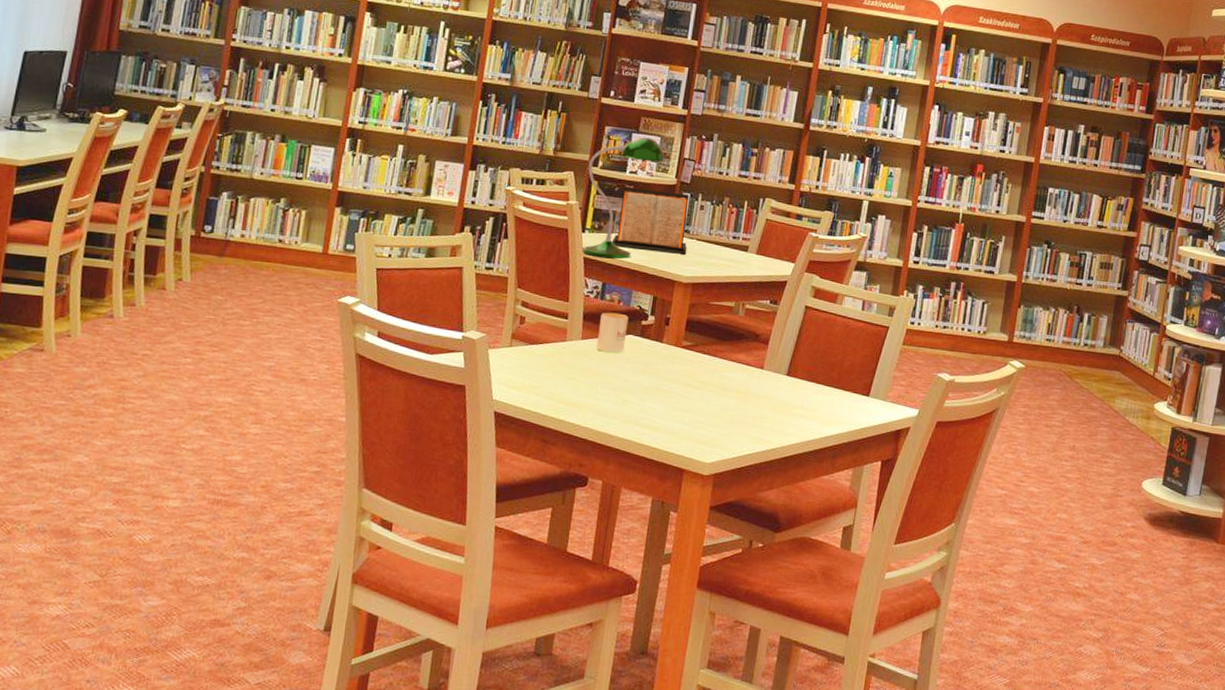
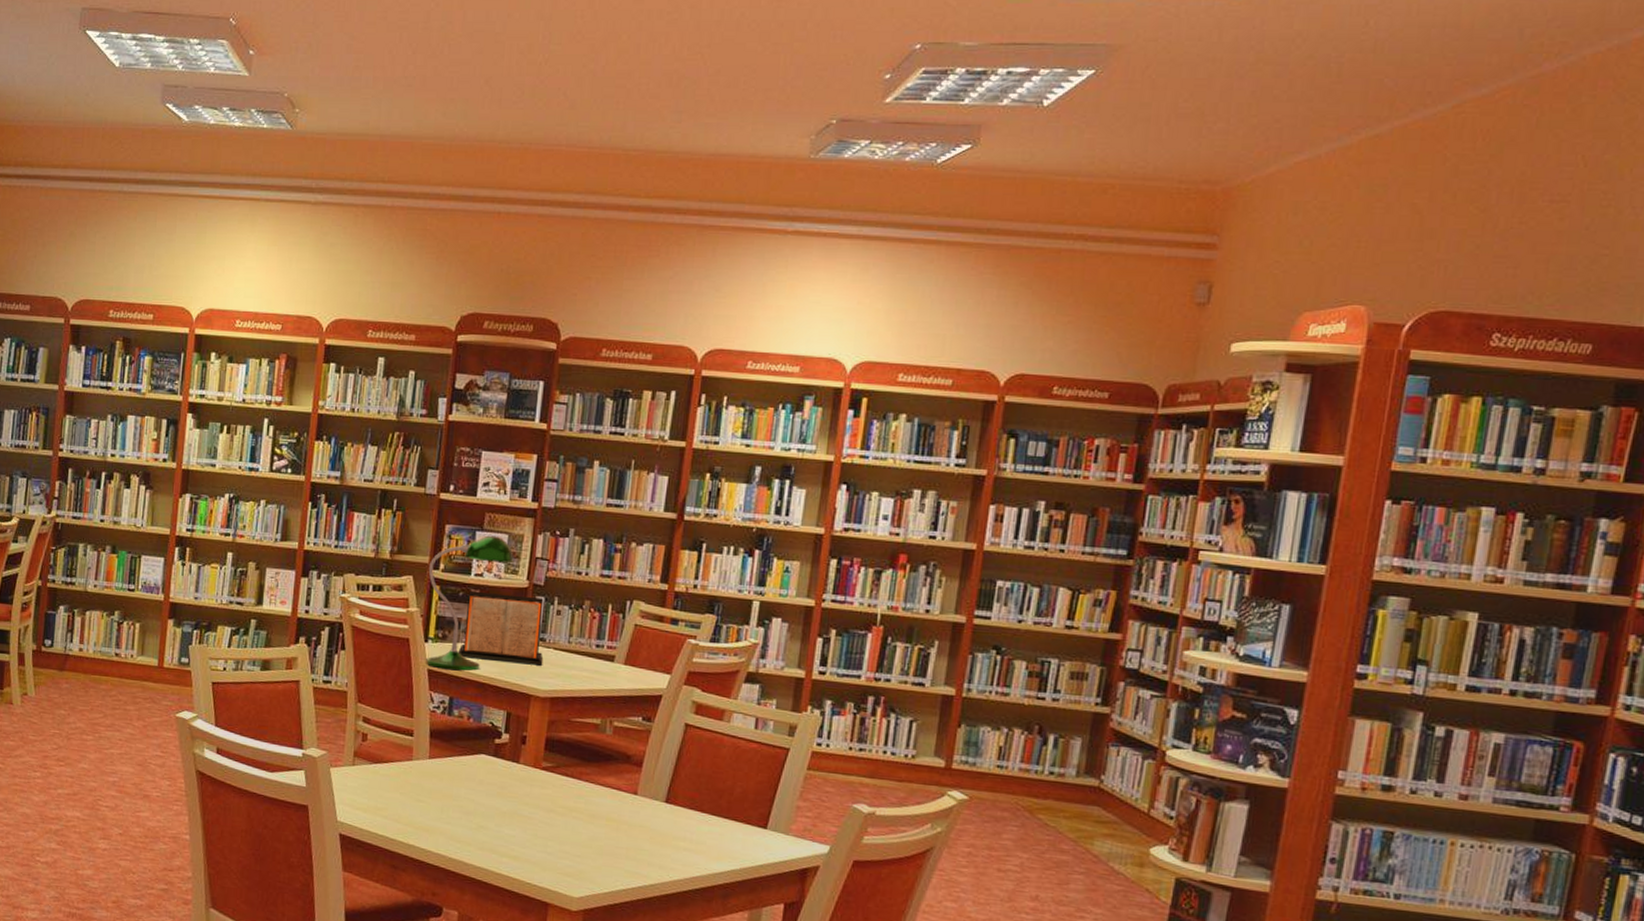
mug: present [596,312,629,353] -> none [445,729,480,774]

